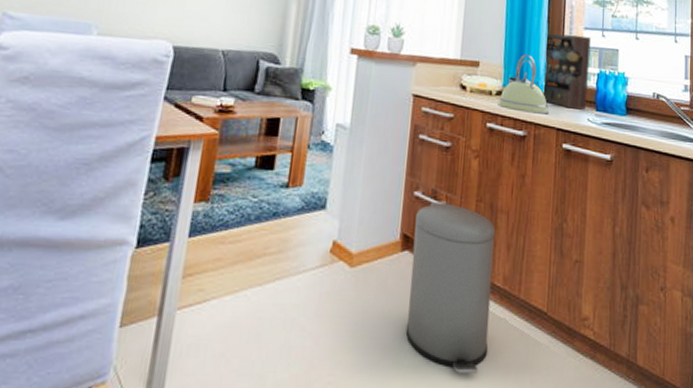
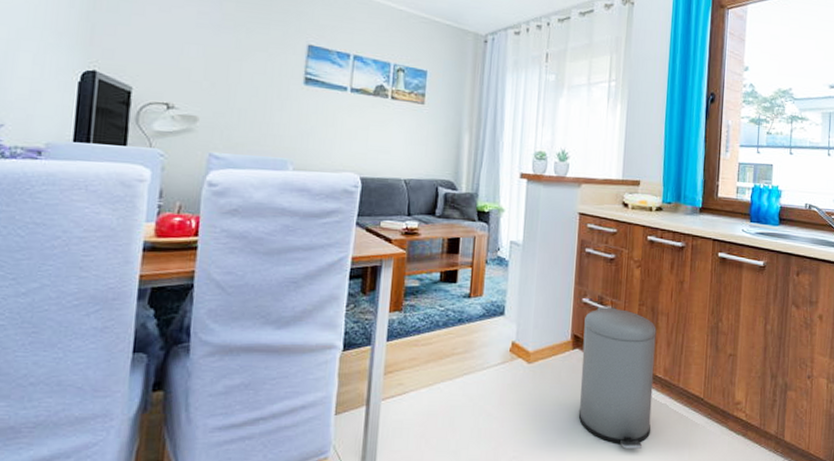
kettle: present [497,54,549,115] -> none [657,172,706,227]
spice rack: present [536,33,591,110] -> none [693,152,746,222]

